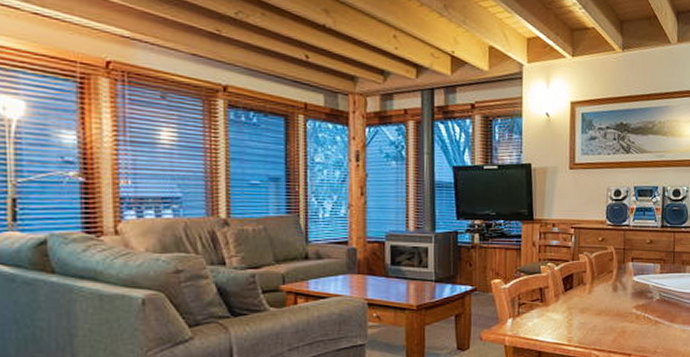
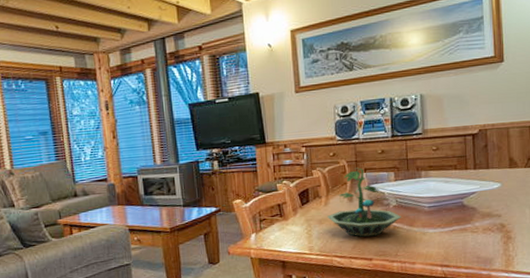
terrarium: none [590,256,663,331] -> present [327,167,401,237]

